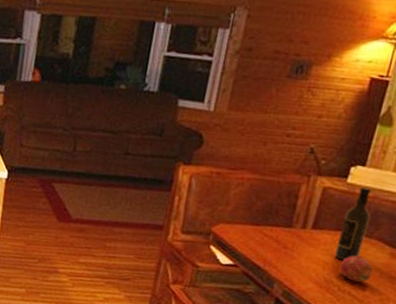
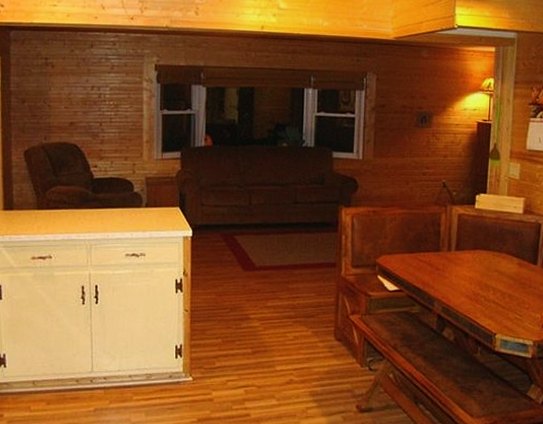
wine bottle: present [334,187,371,261] -> none [476,211,498,275]
fruit: present [340,255,373,283] -> none [483,268,508,292]

